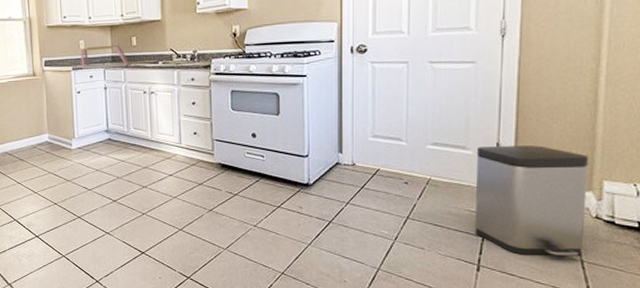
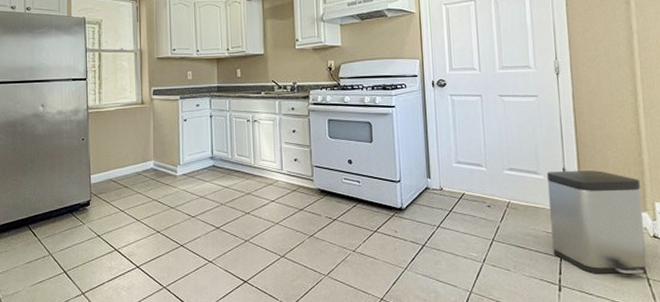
dish rack: present [80,45,129,70] -> none [188,77,234,99]

